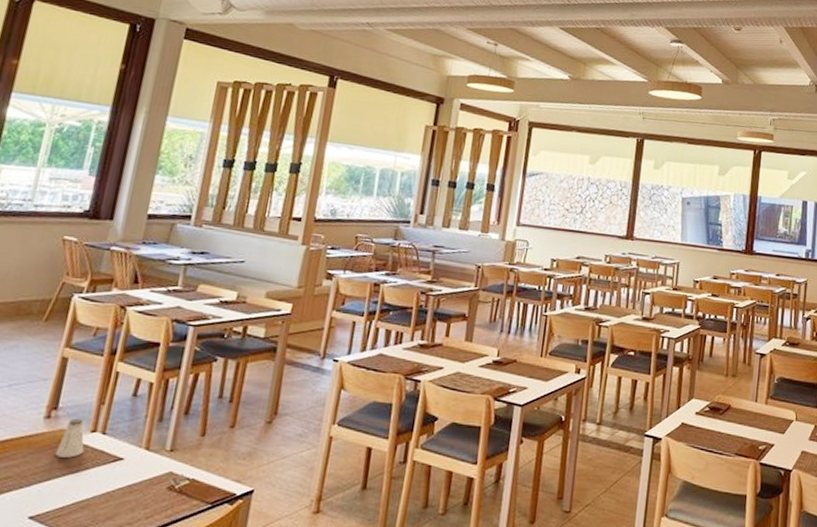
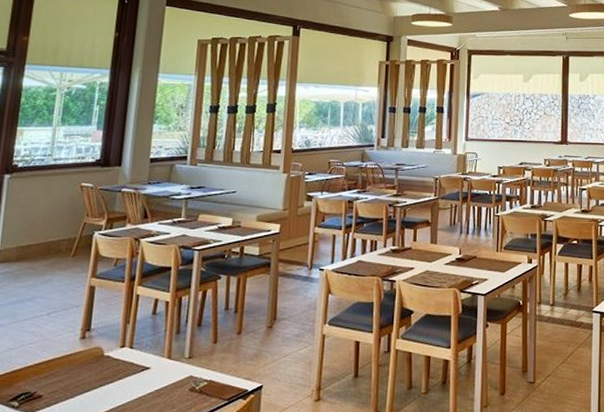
saltshaker: present [55,418,85,458] -> none [92,336,116,371]

